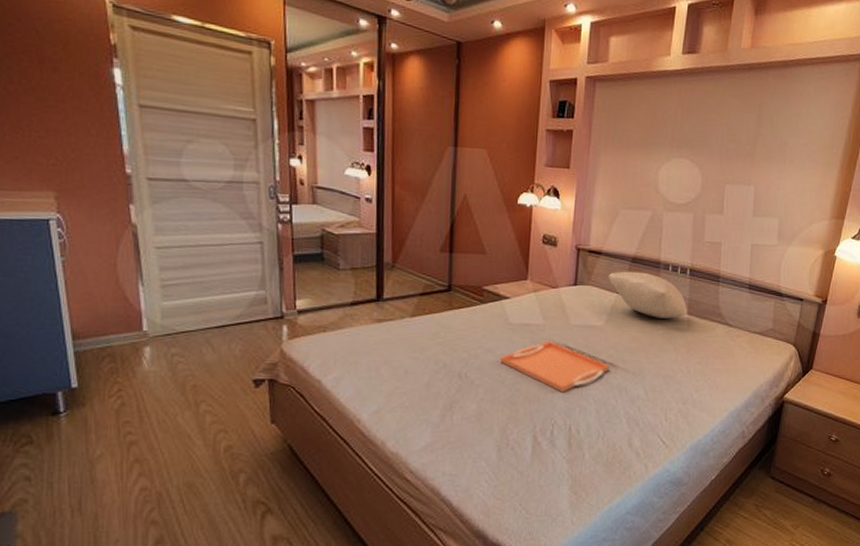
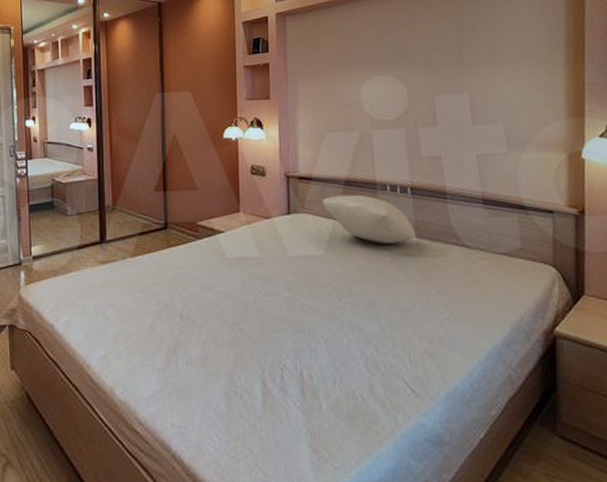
serving tray: present [501,342,610,393] -> none [221,276,337,332]

